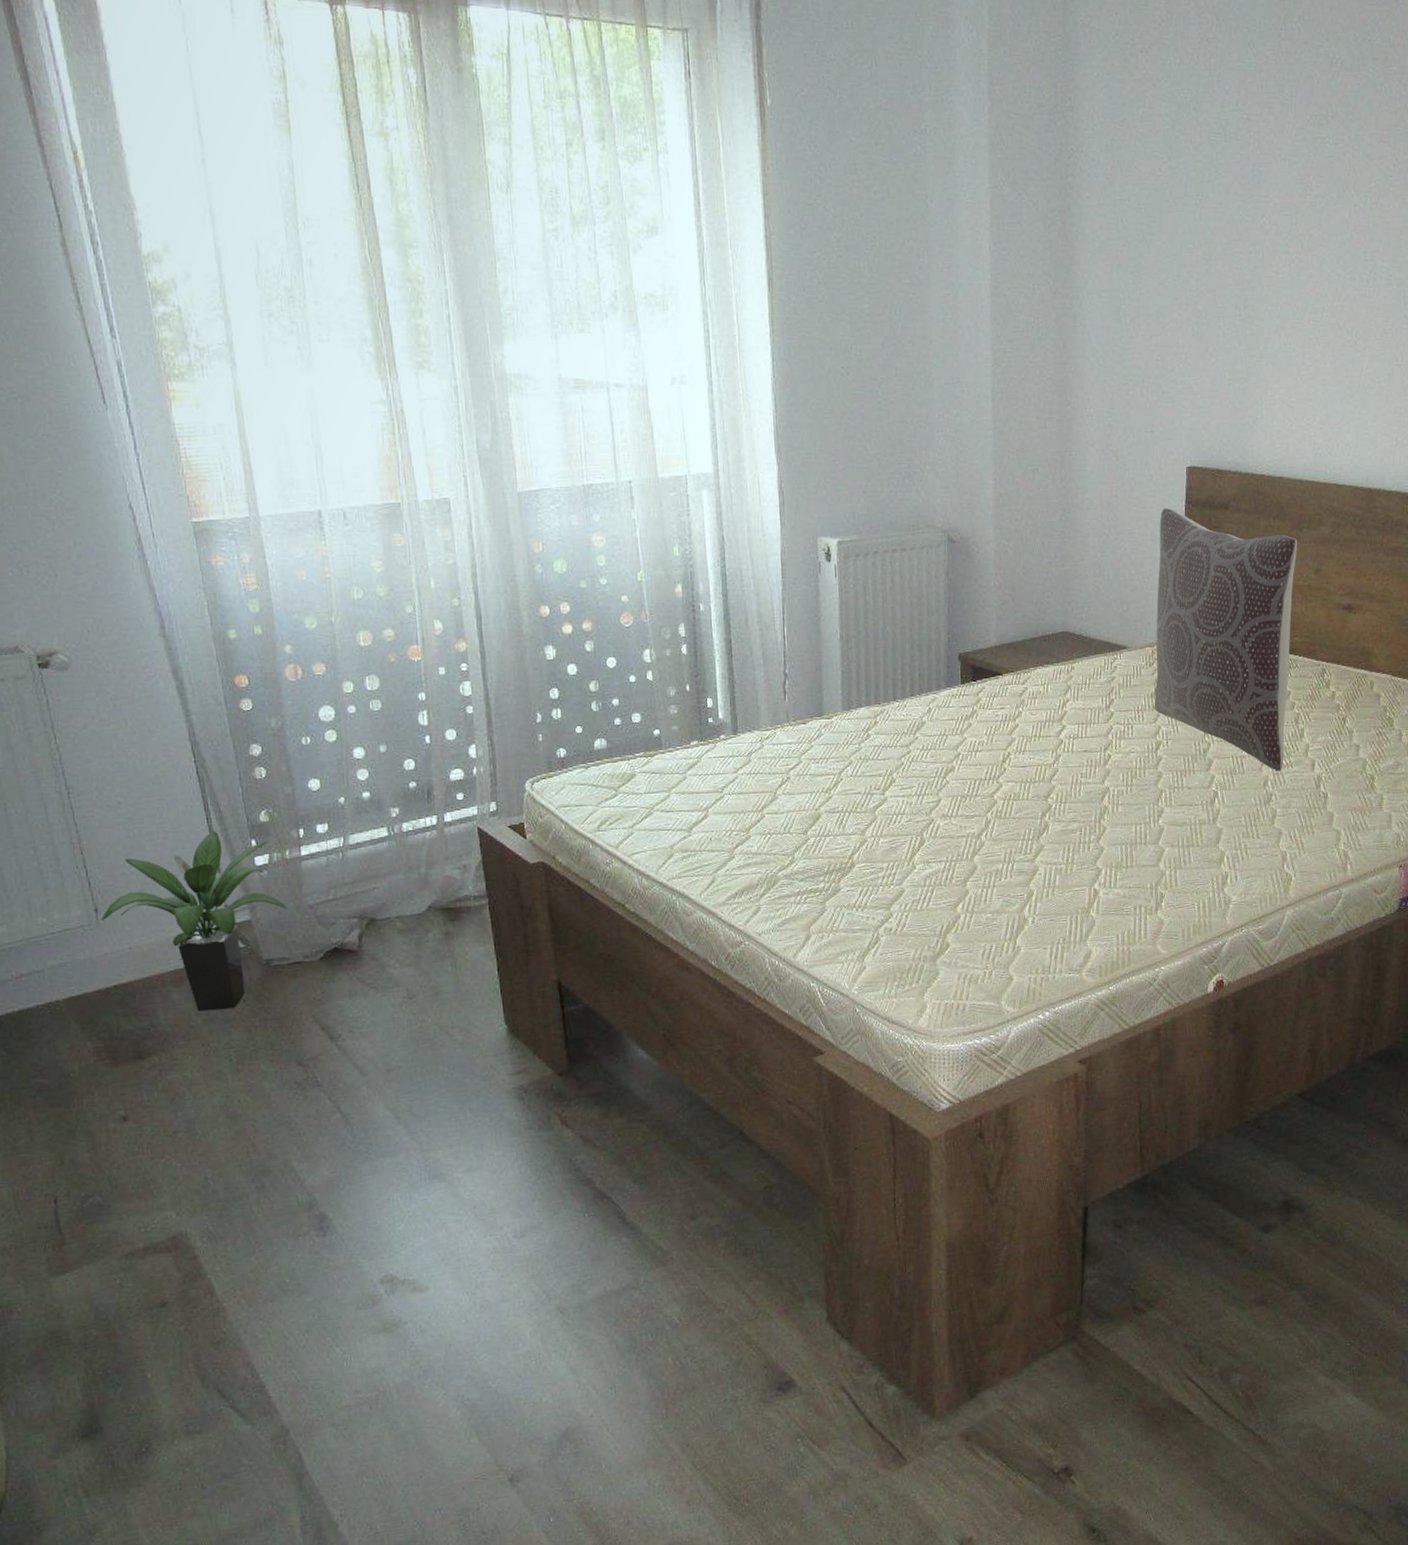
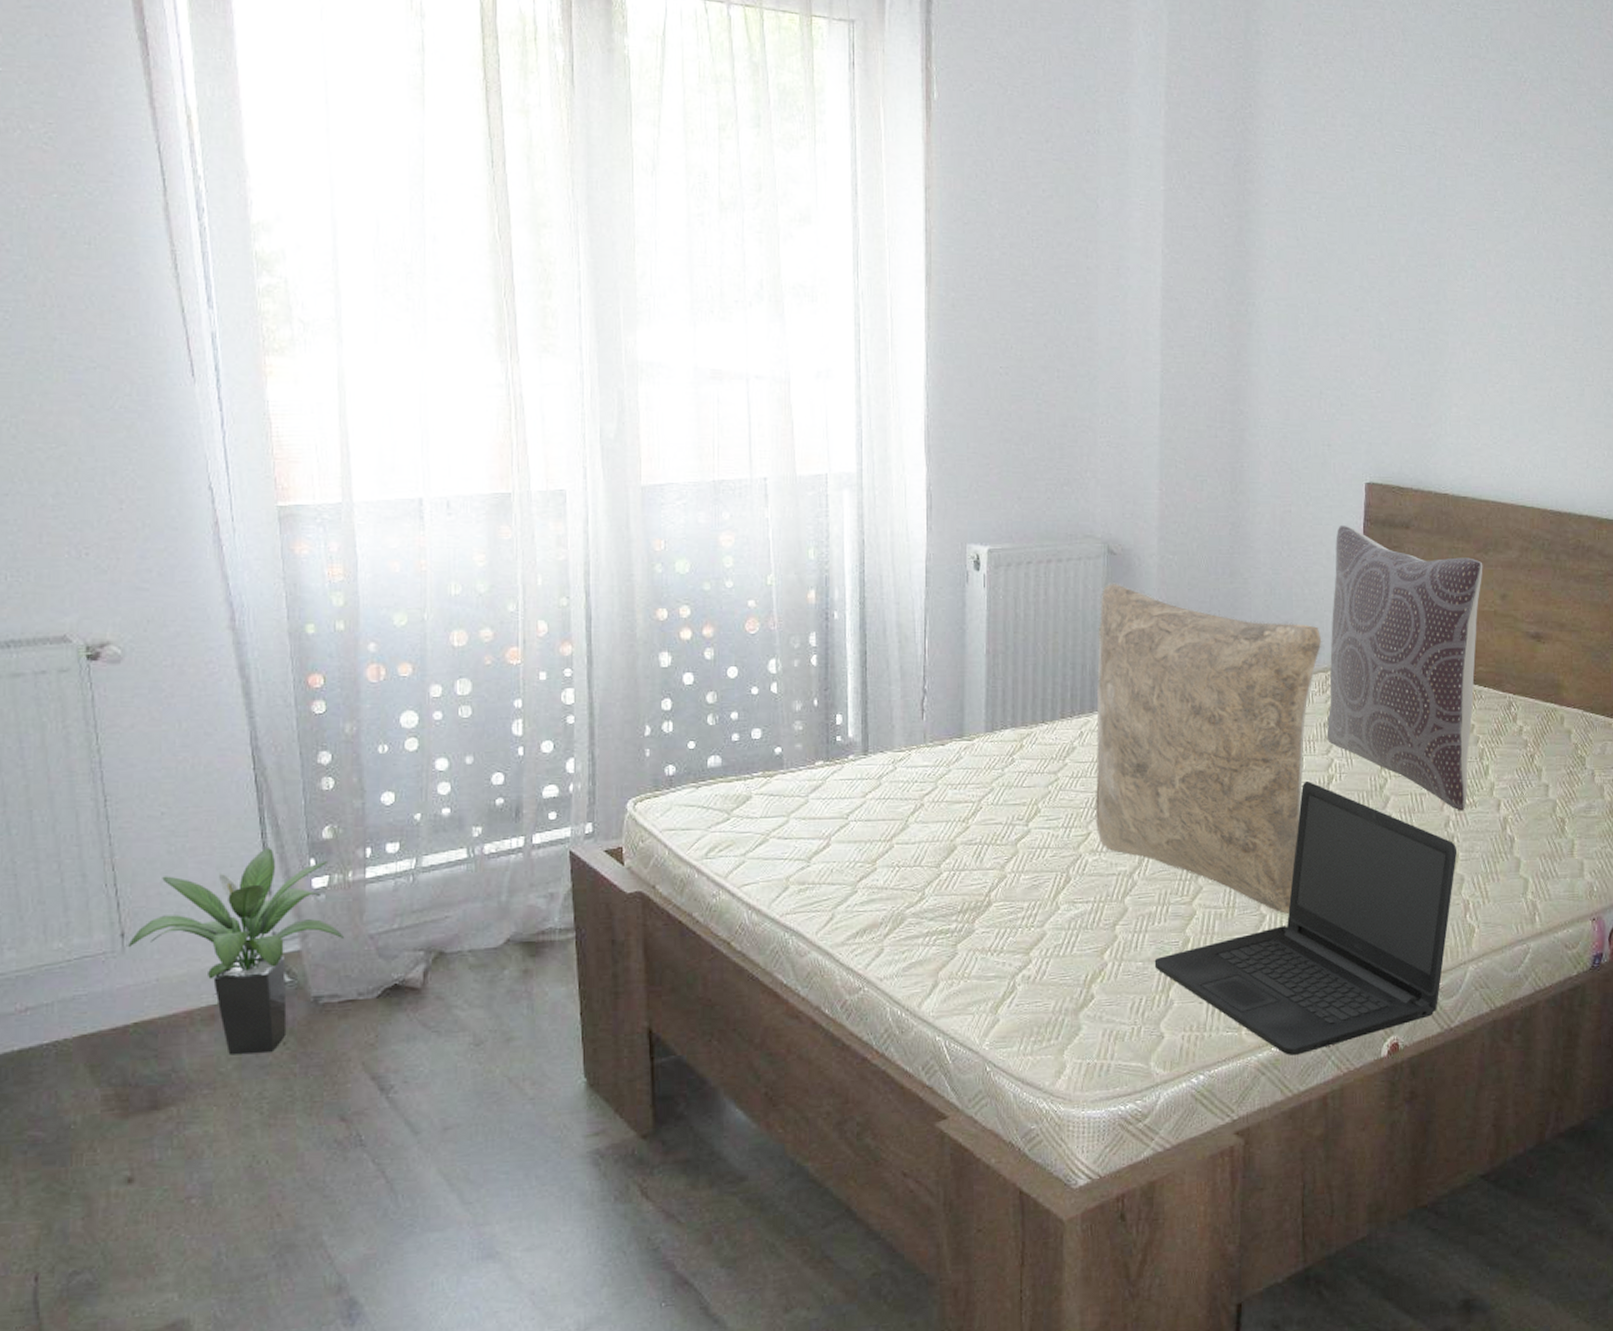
pillow: none [941,569,1148,869] -> present [1095,582,1322,915]
laptop: none [1002,748,1276,994] -> present [1154,782,1458,1056]

